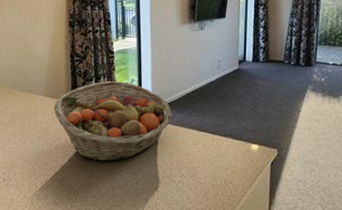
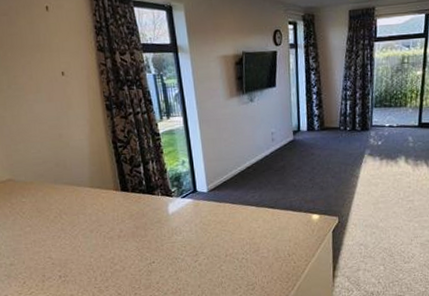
fruit basket: present [53,81,172,162] -> none [102,164,229,248]

